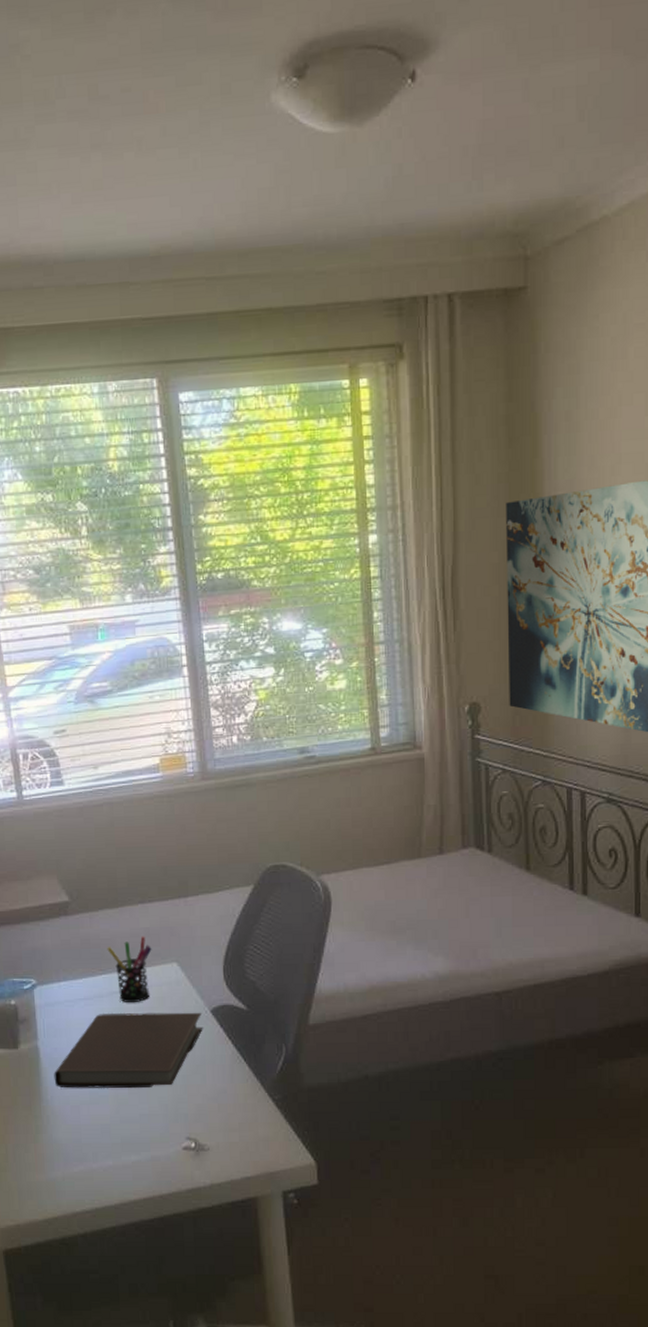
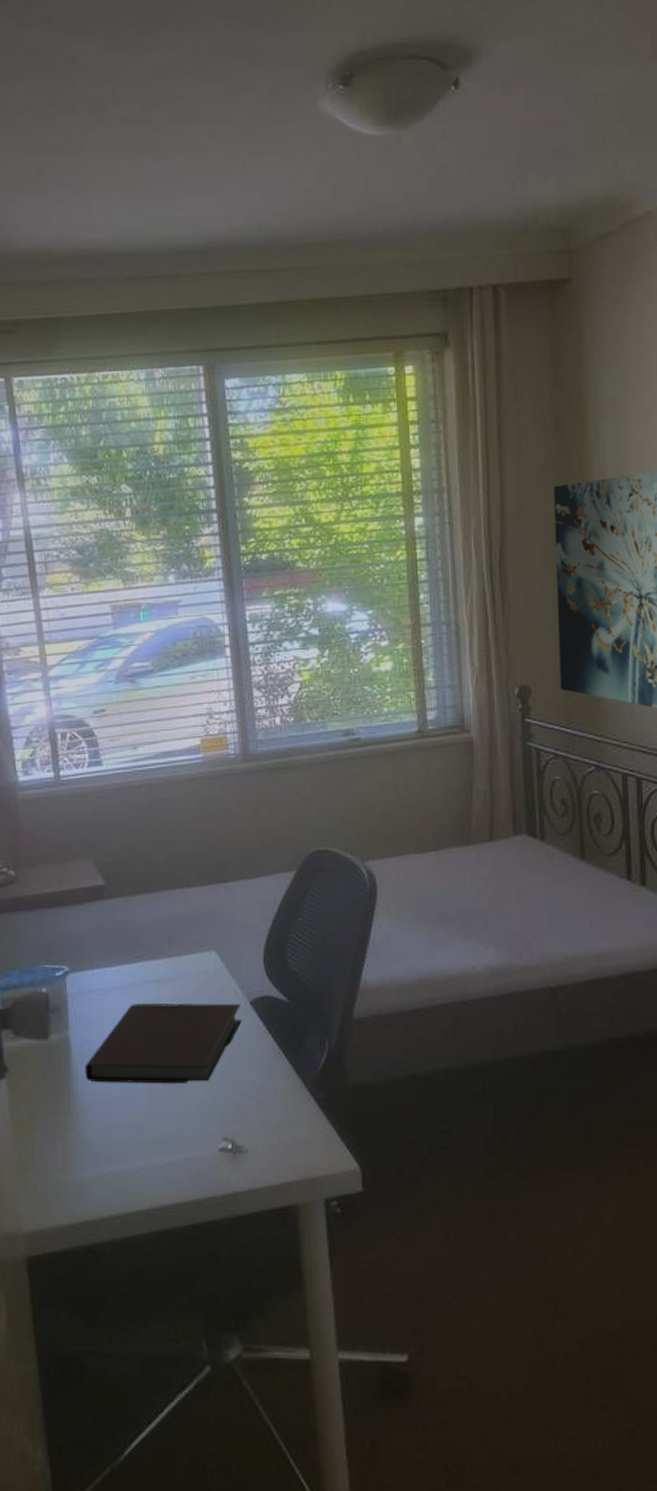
pen holder: present [107,936,152,1003] -> none [143,922,190,993]

